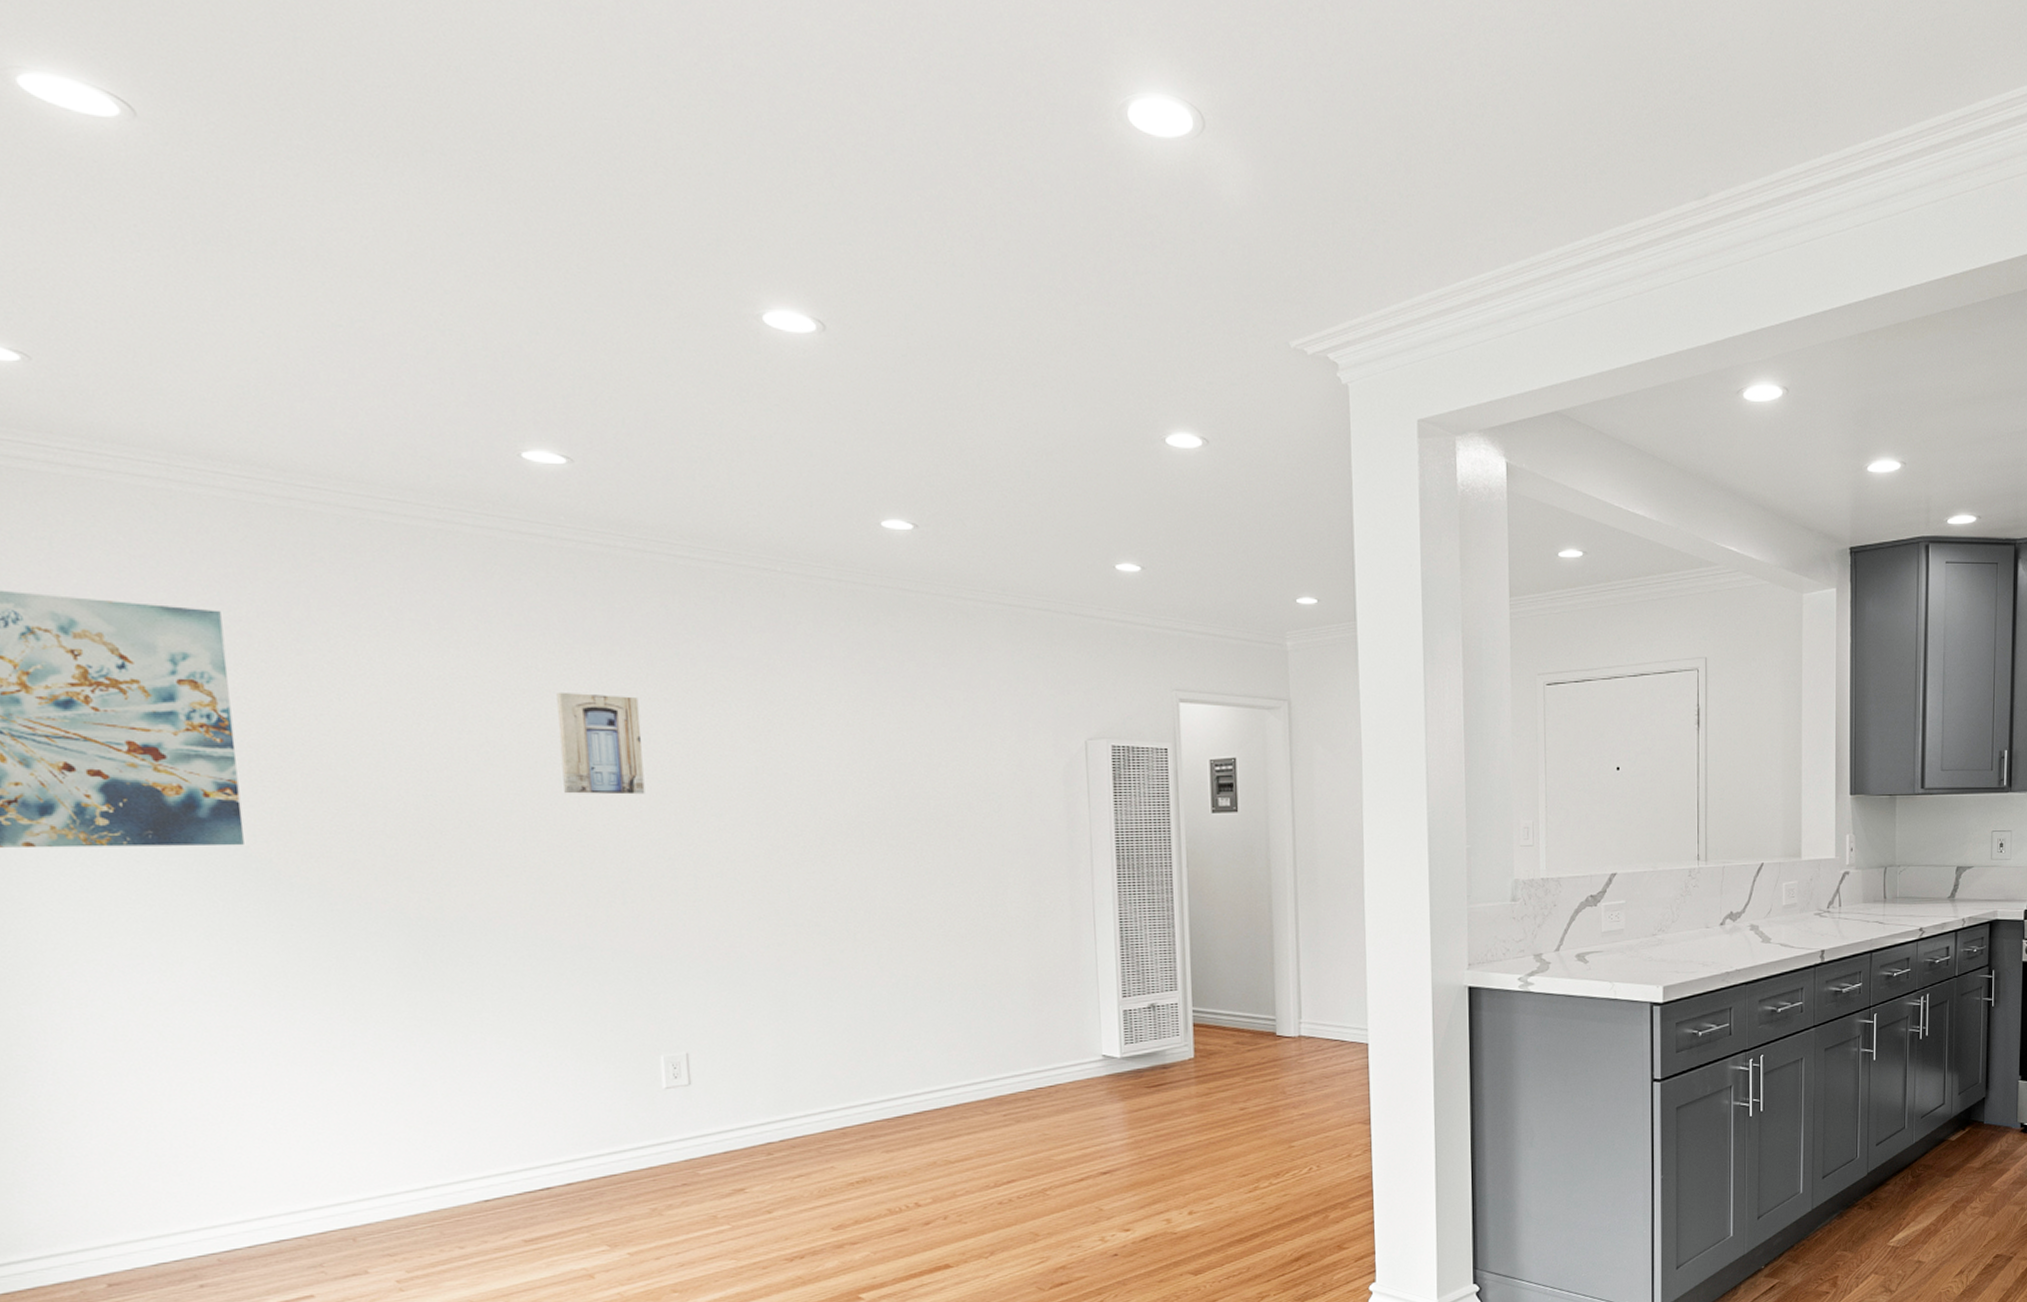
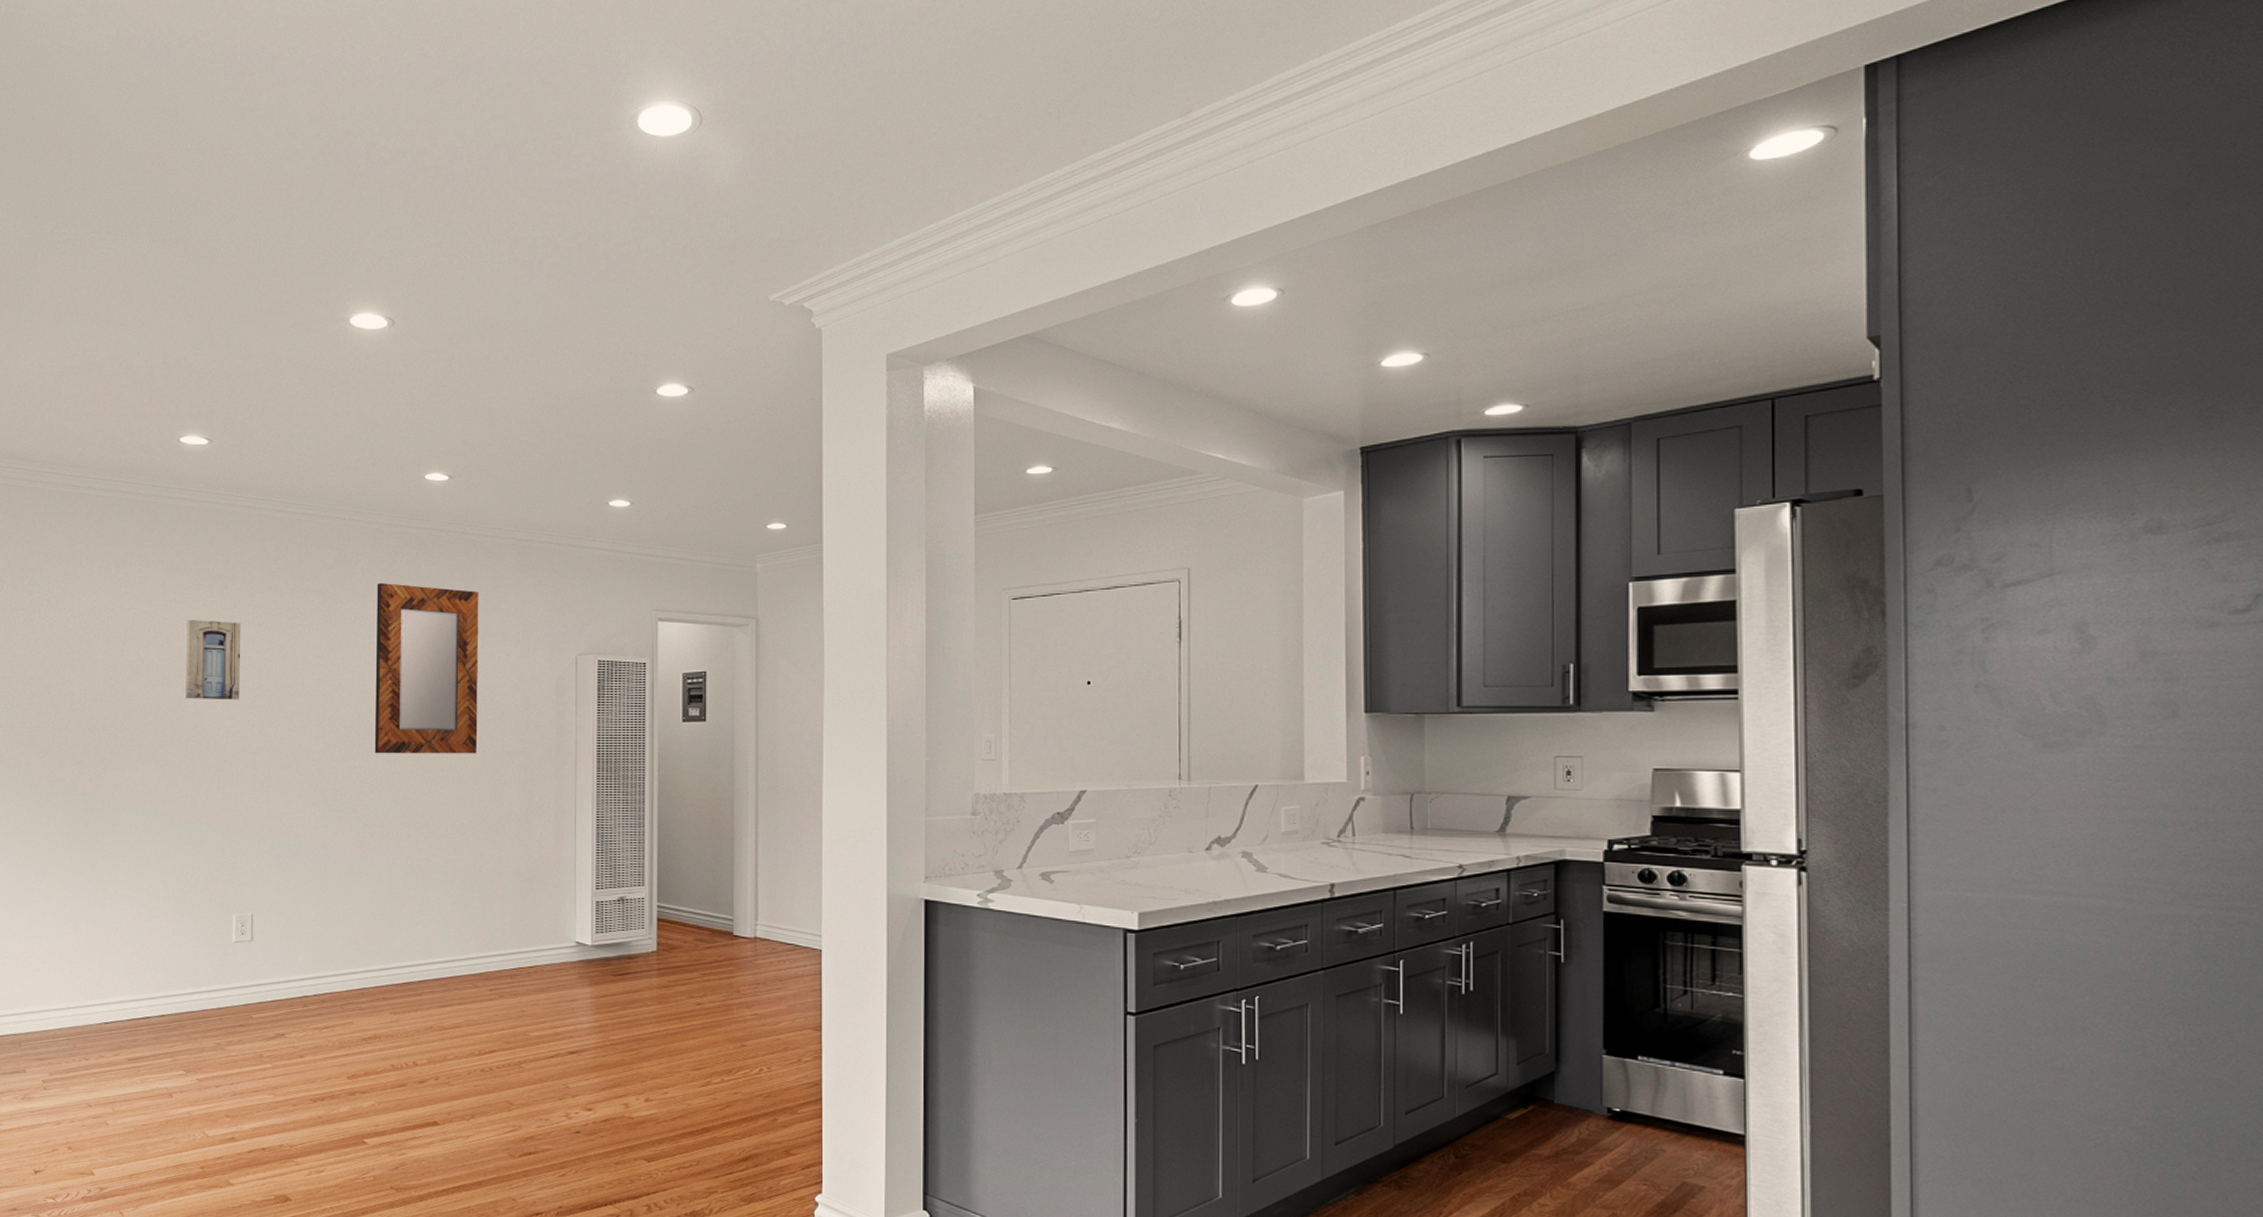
home mirror: none [826,652,971,857] -> present [374,583,479,754]

